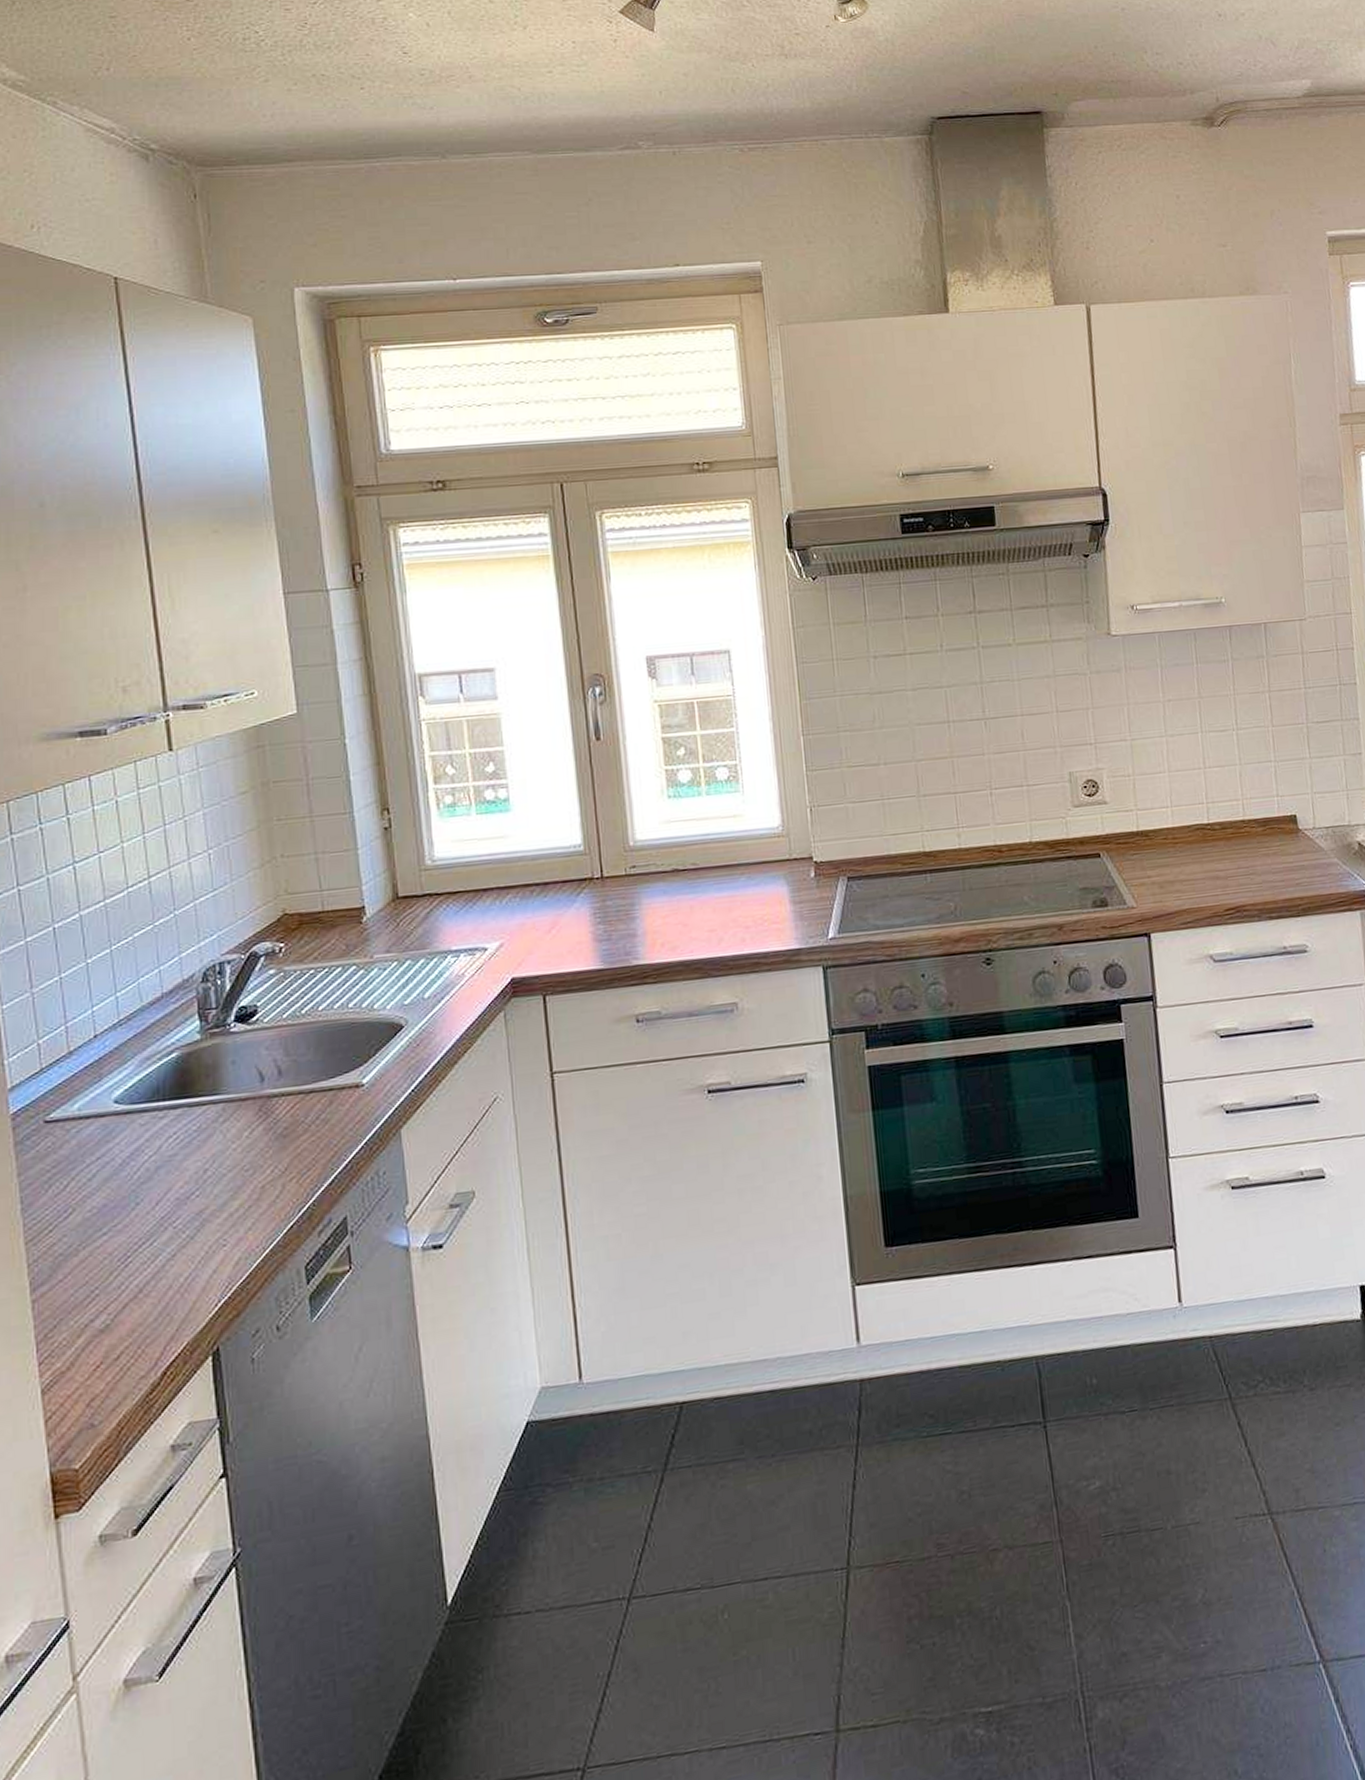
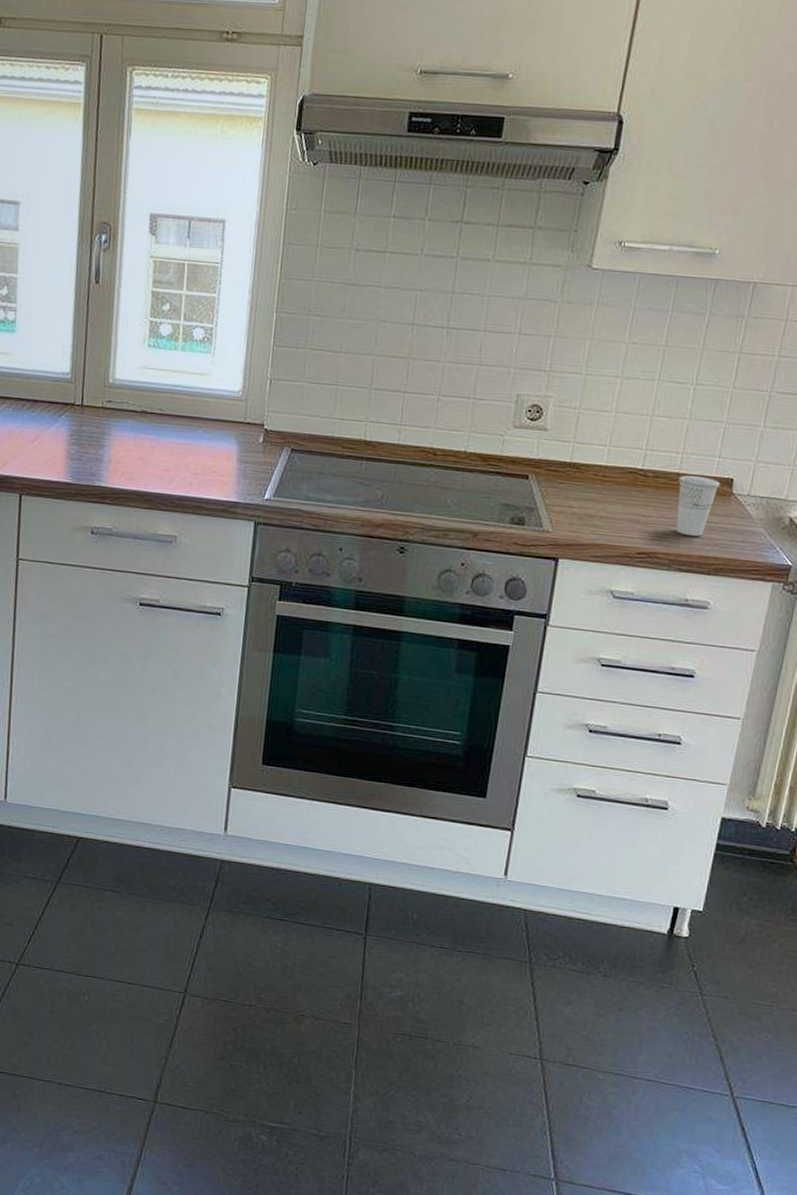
cup: none [1245,818,1285,881] -> present [676,475,720,536]

